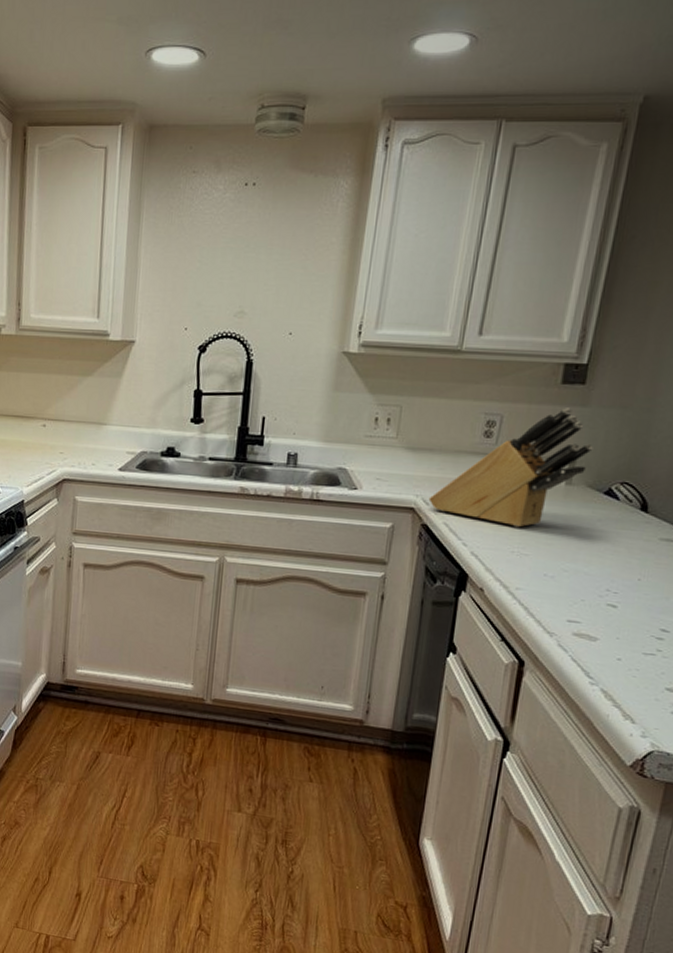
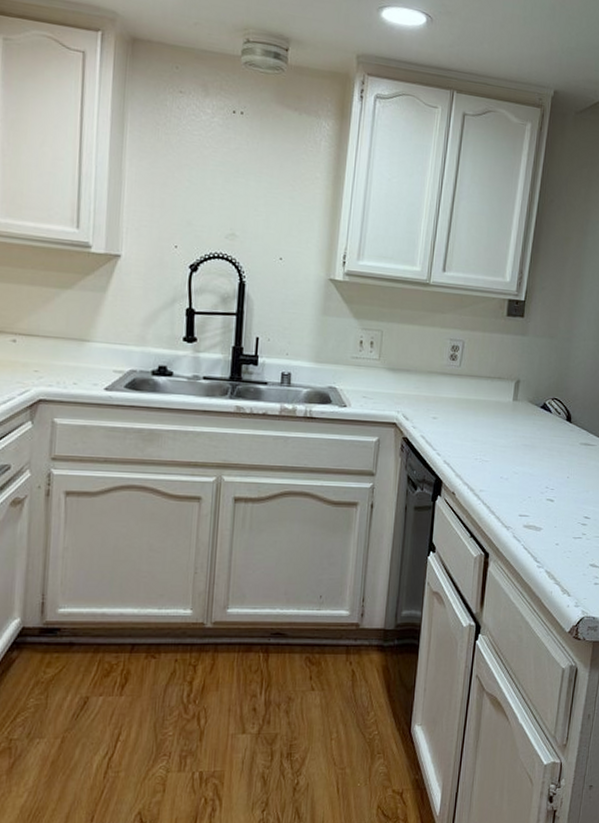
knife block: present [428,408,593,528] -> none [408,336,532,438]

